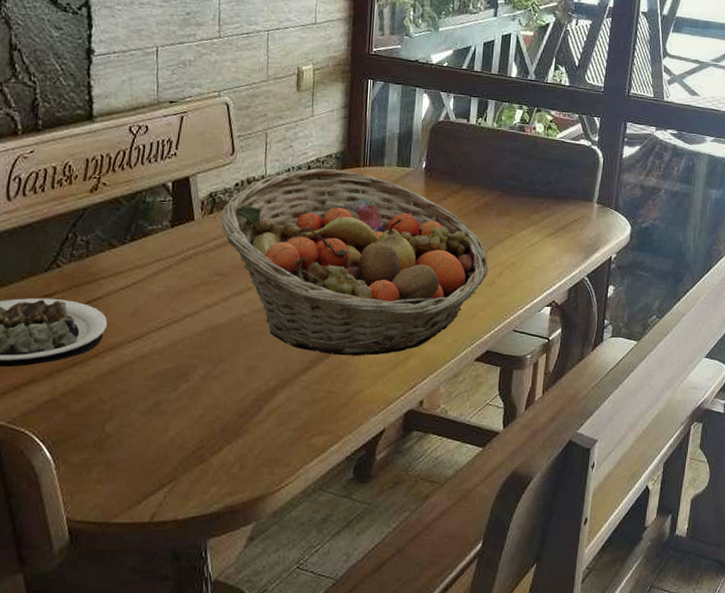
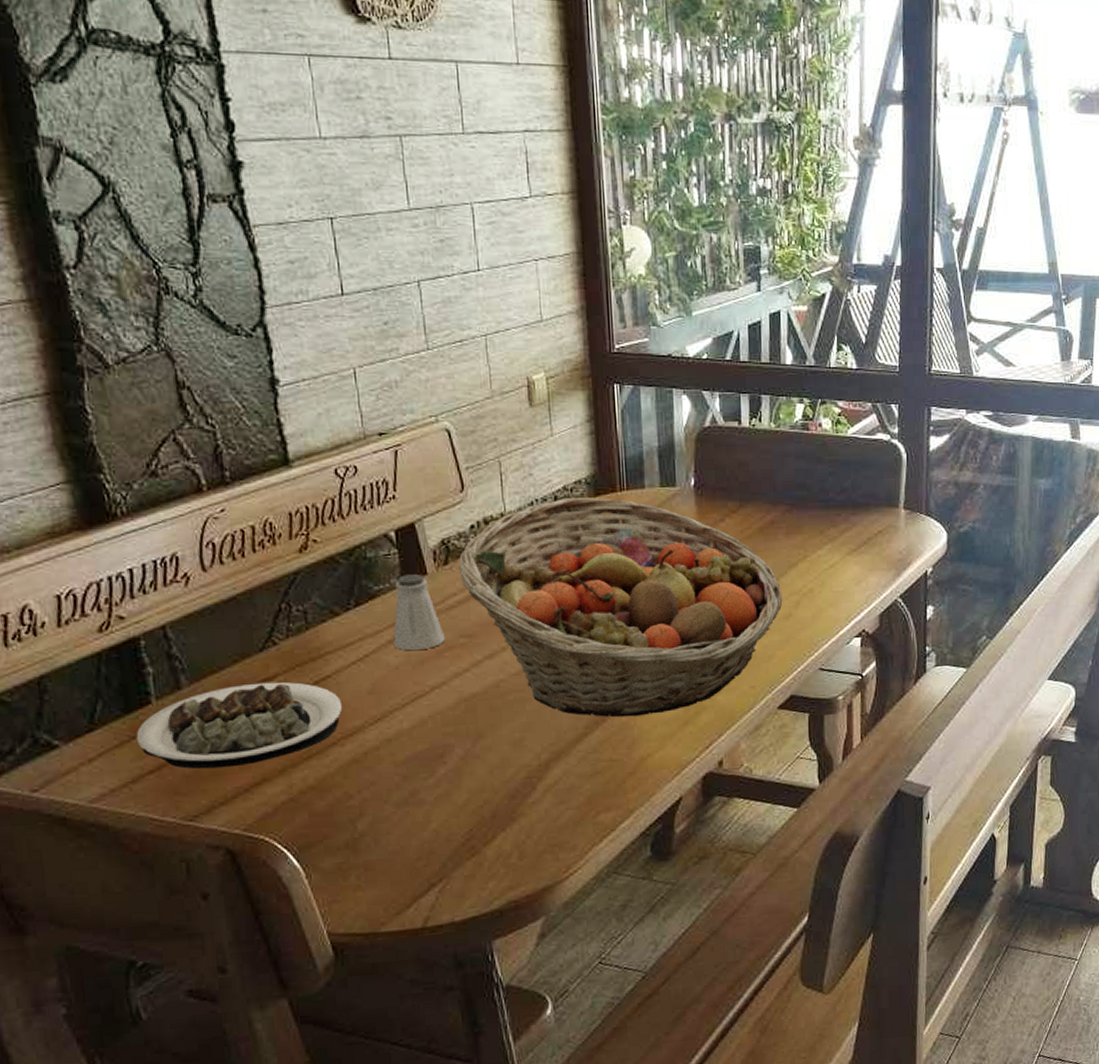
saltshaker: none [158,219,202,283] -> present [393,574,446,651]

